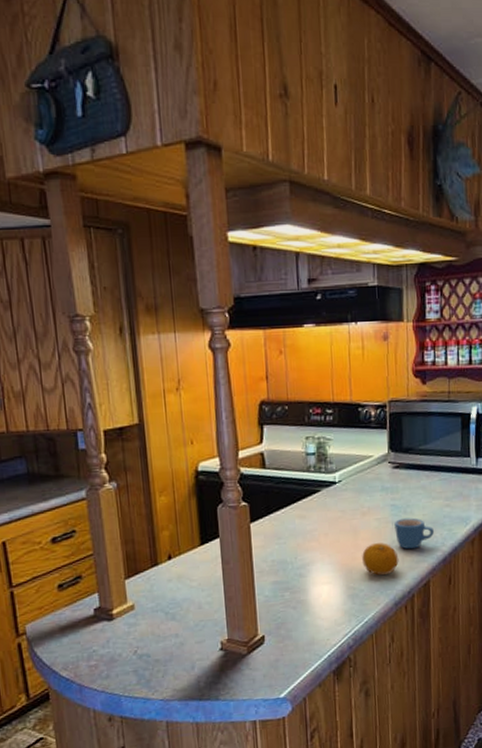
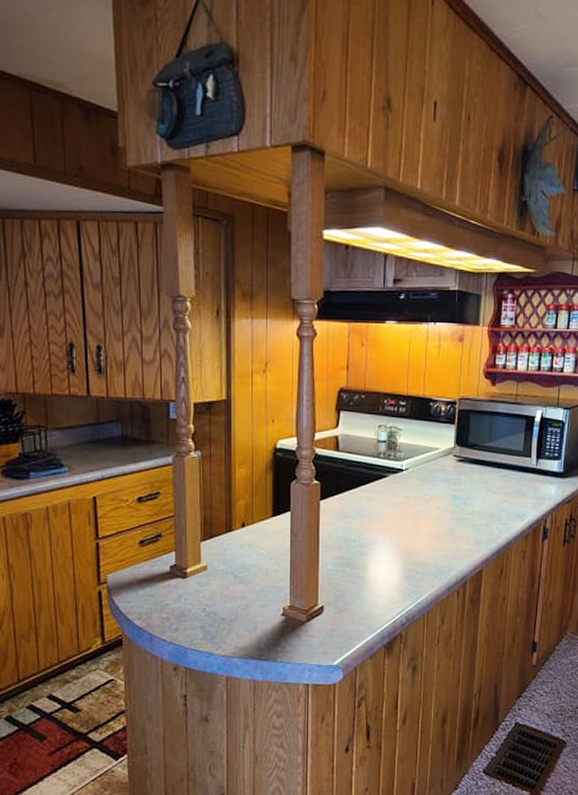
fruit: present [362,542,399,576] -> none [421,529,456,561]
mug: present [394,518,434,550] -> none [454,509,491,539]

